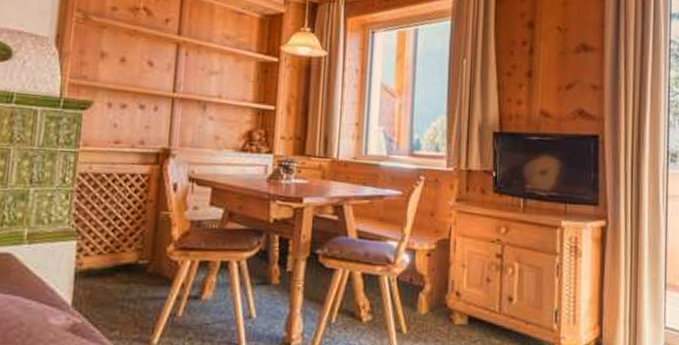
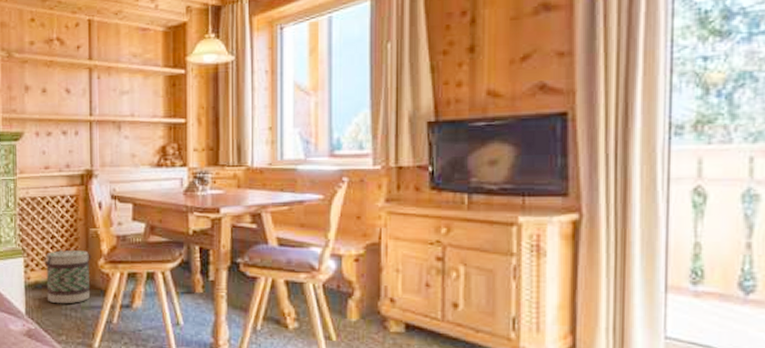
basket: none [101,232,160,295] -> present [43,249,91,304]

